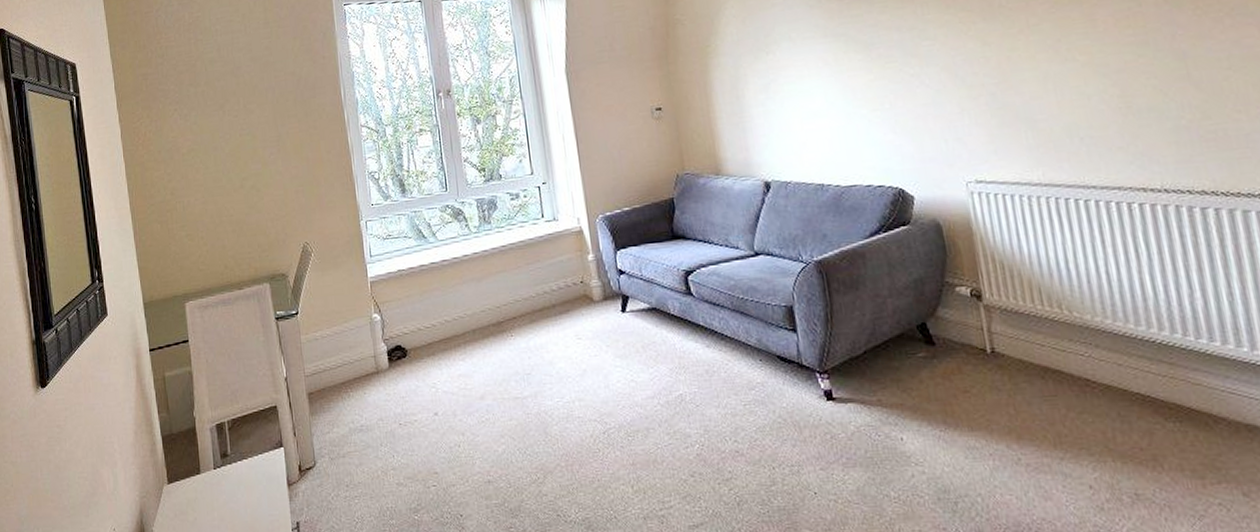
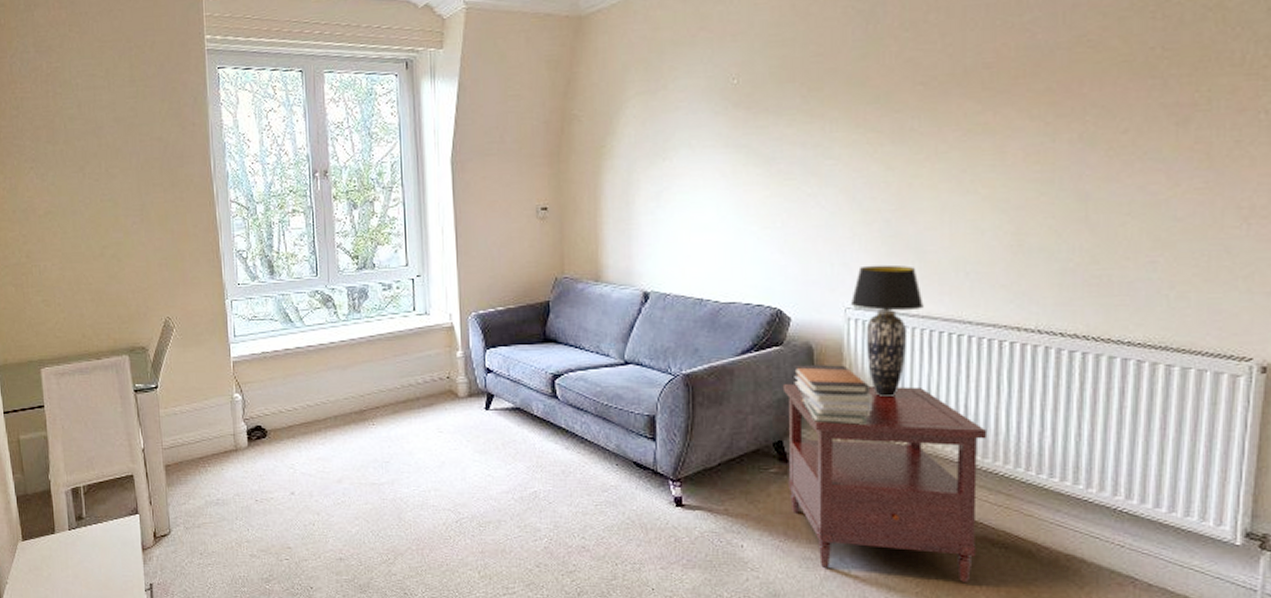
side table: none [916,256,1151,463] -> present [782,384,988,582]
book stack: none [924,239,1013,301] -> present [794,364,873,425]
table lamp: none [970,135,1045,270] -> present [850,264,923,398]

